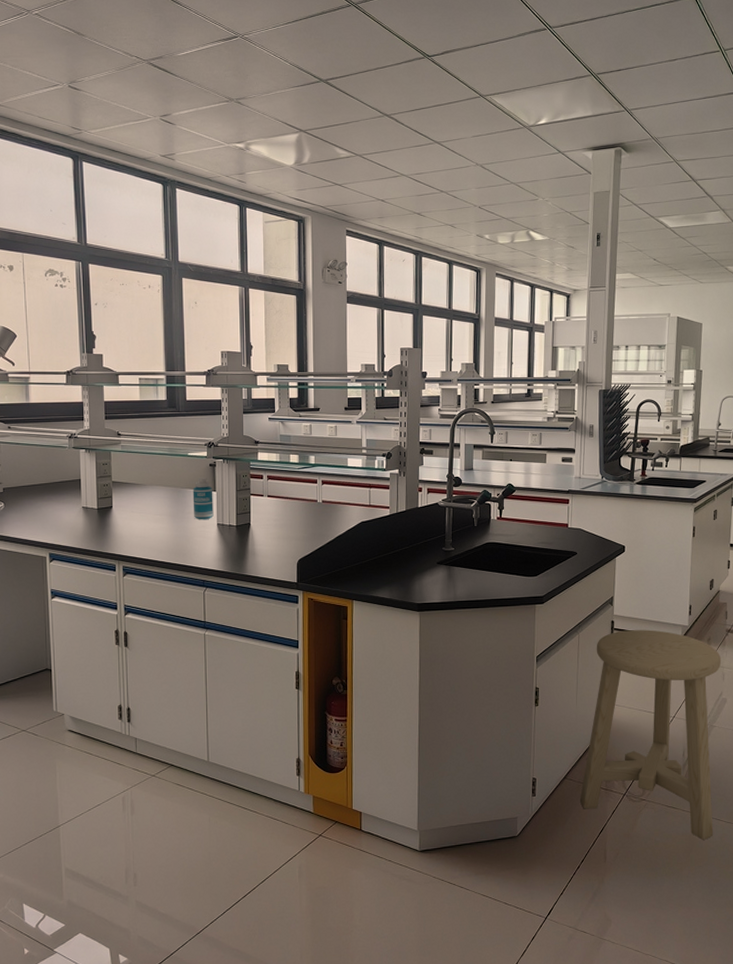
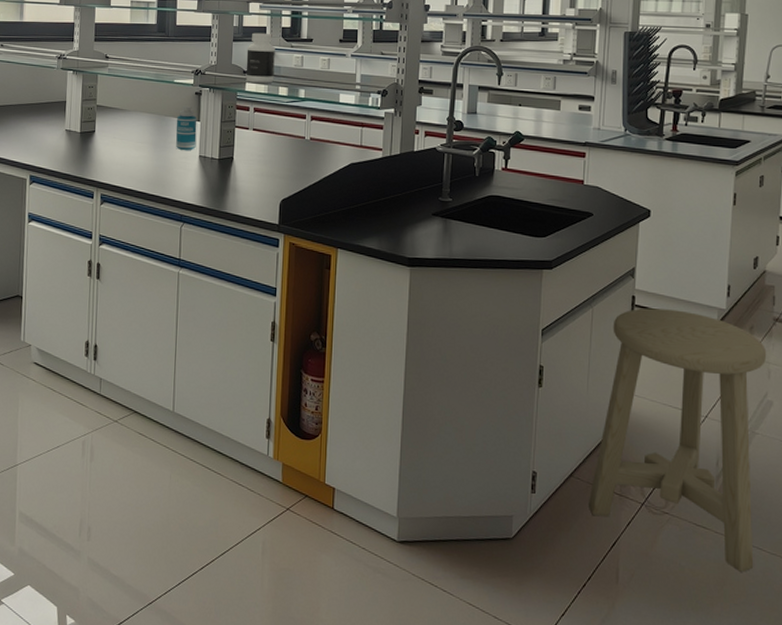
medicine bottle: none [257,404,285,452] -> present [245,32,275,83]

